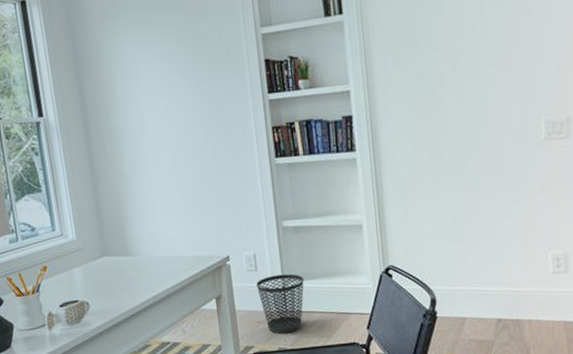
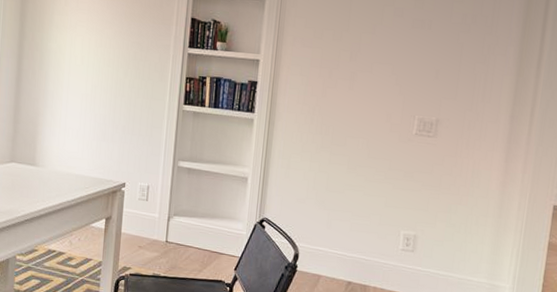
wastebasket: present [256,273,304,334] -> none [144,207,187,262]

